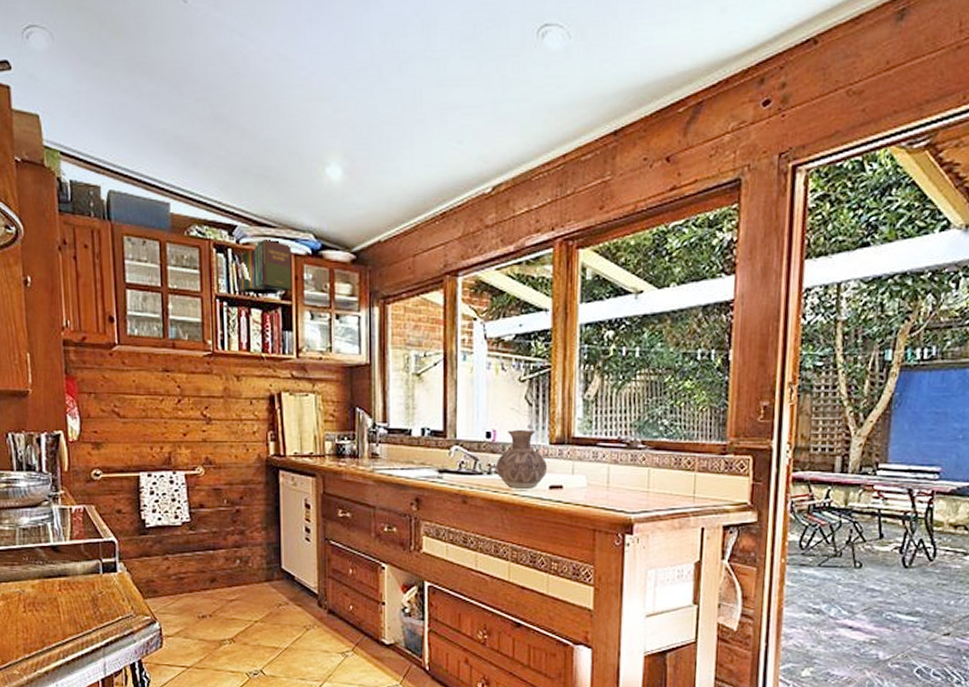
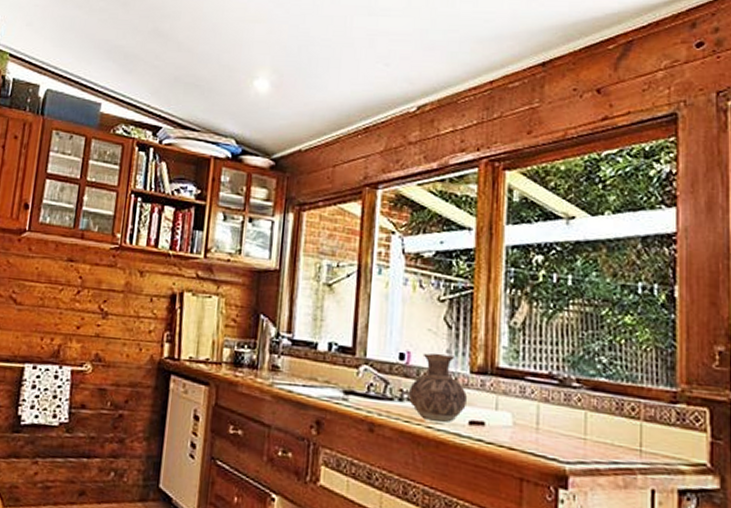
books: present [238,238,292,297] -> none [154,140,212,195]

